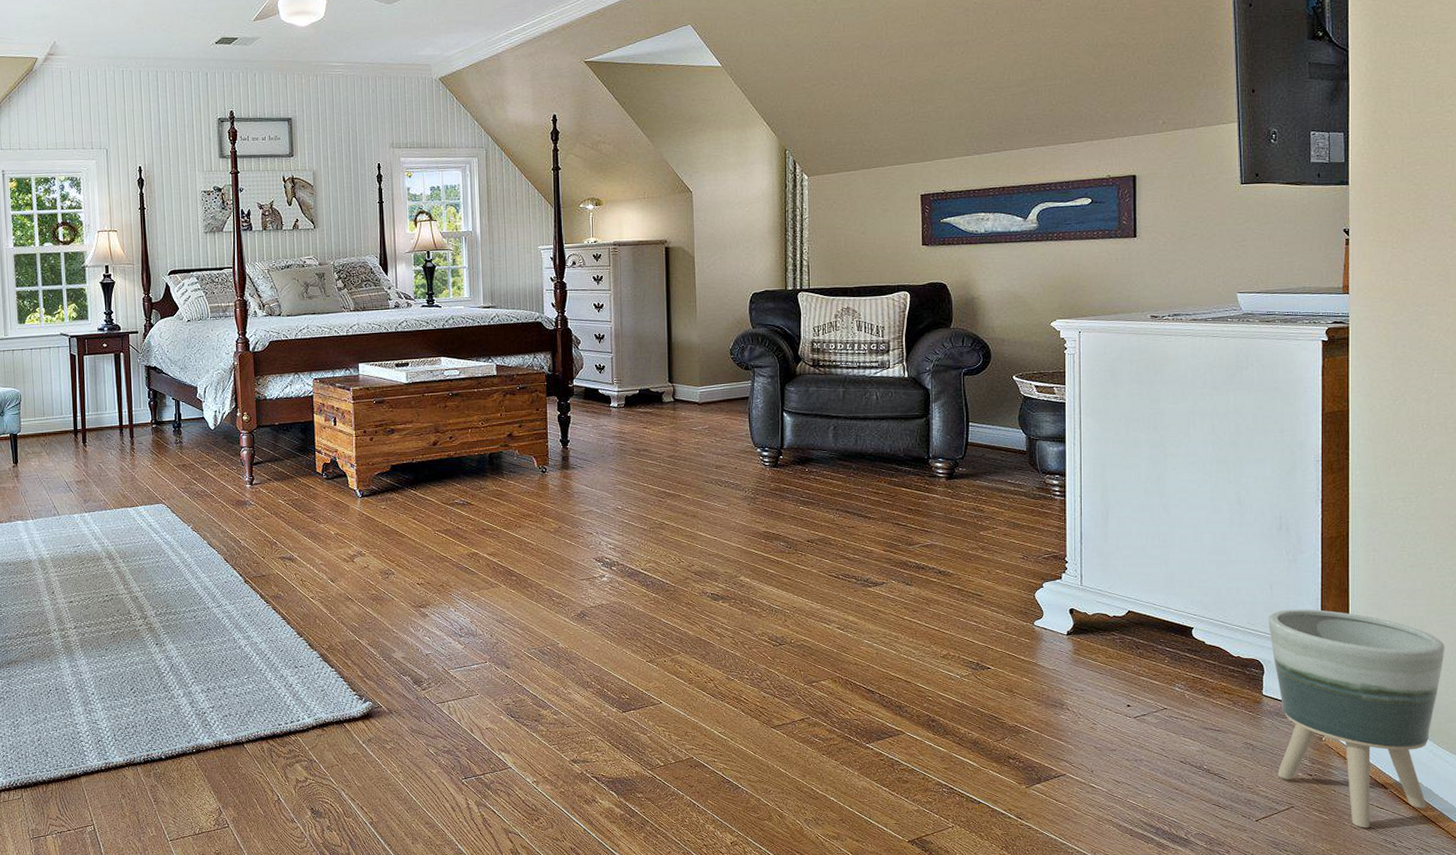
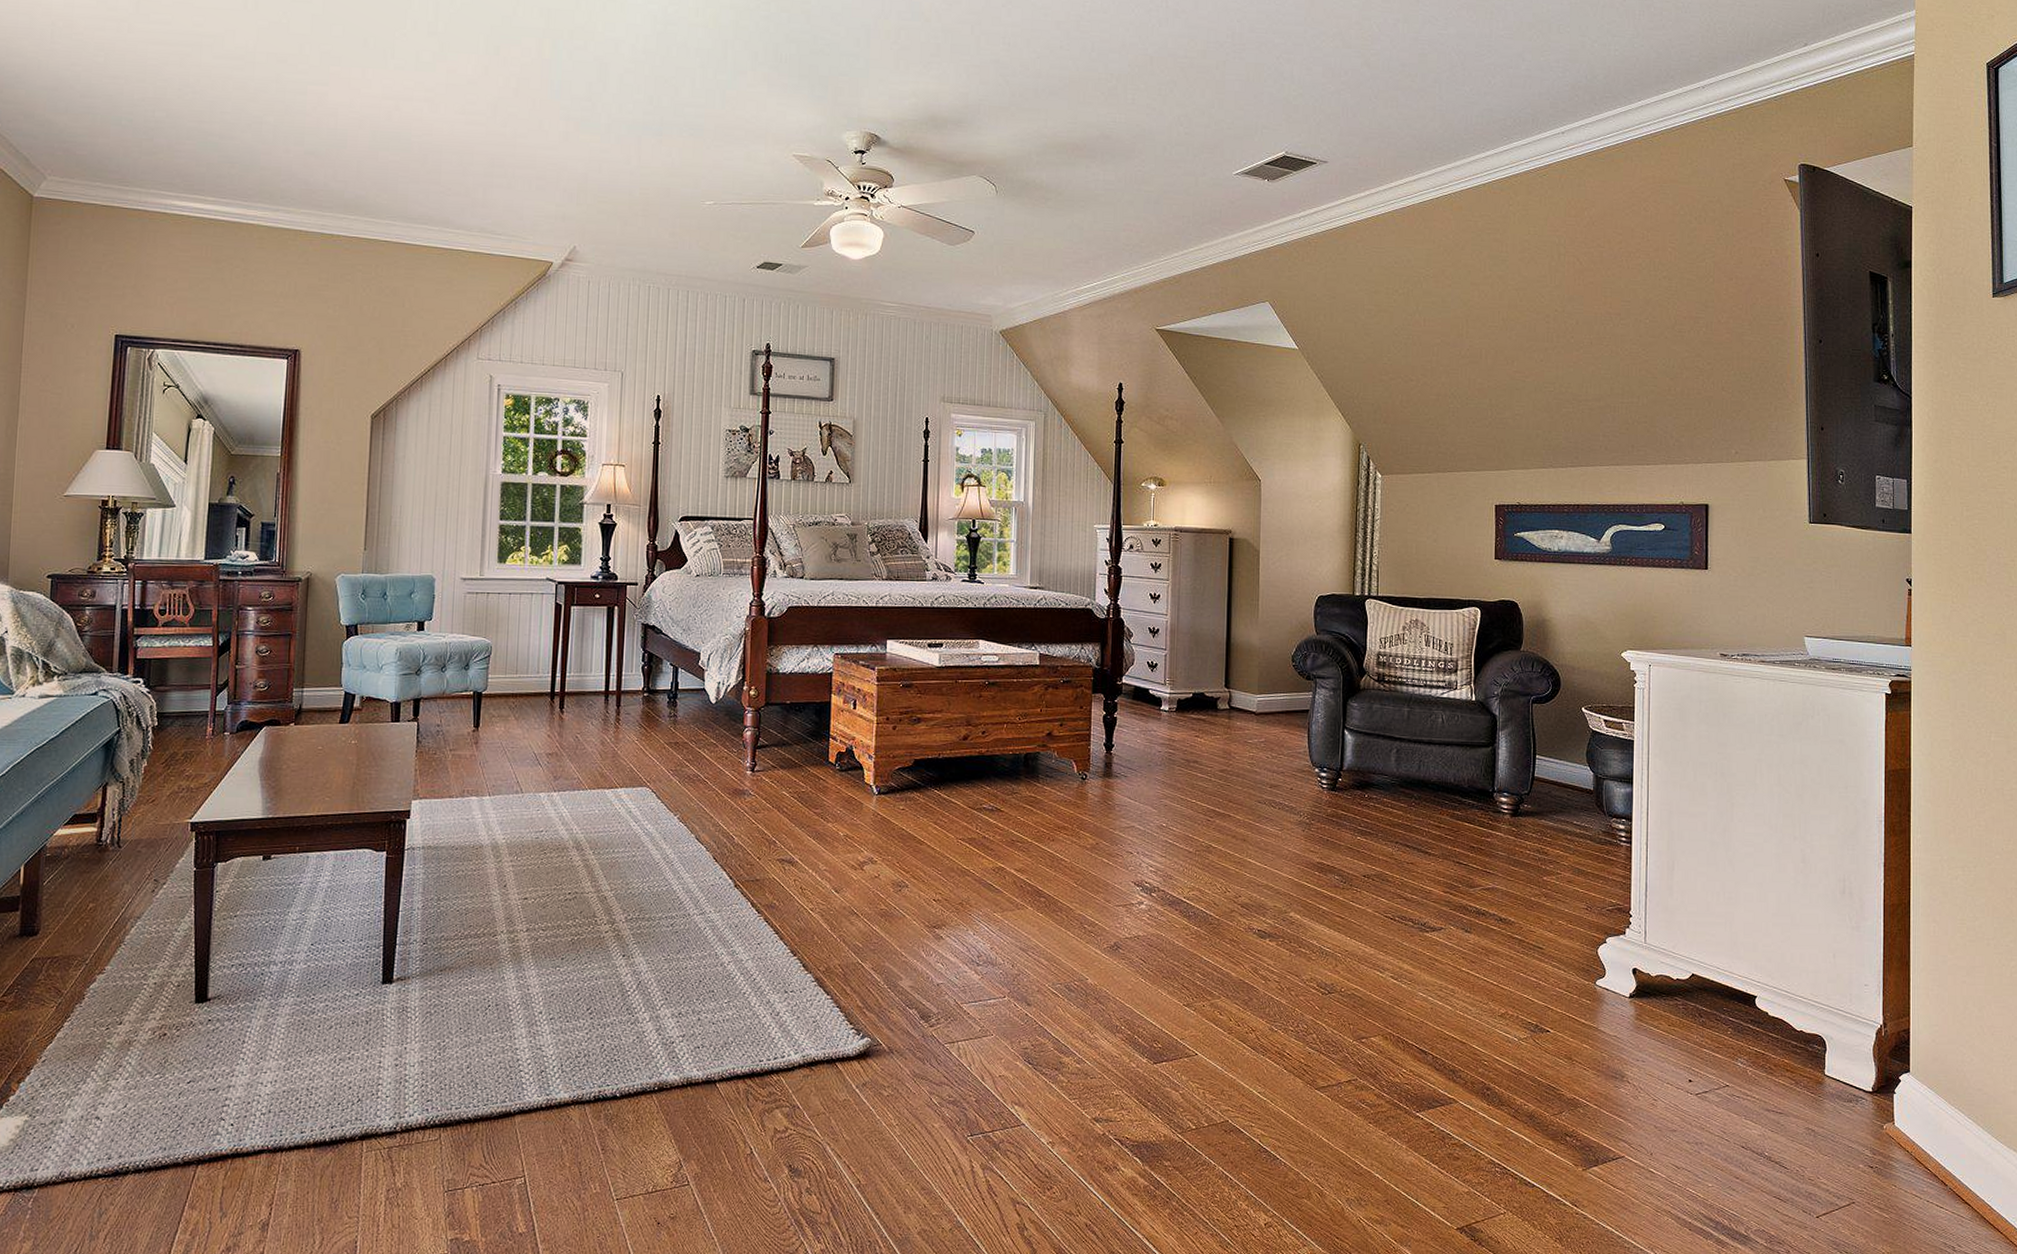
planter: present [1268,609,1445,828] -> none [1831,981,2003,1230]

